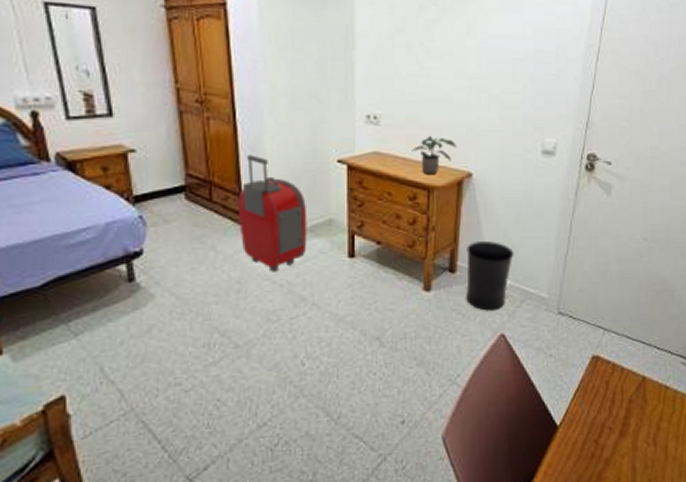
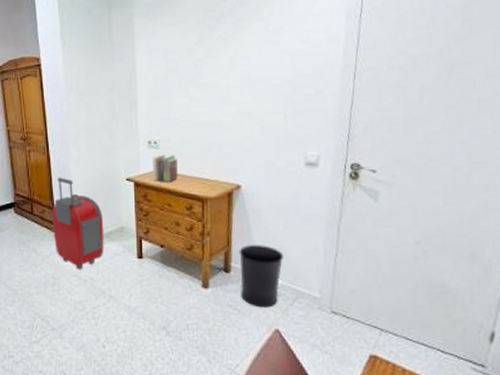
books: none [371,132,402,167] -> present [153,154,179,182]
potted plant: present [412,135,457,175] -> none [187,154,226,188]

